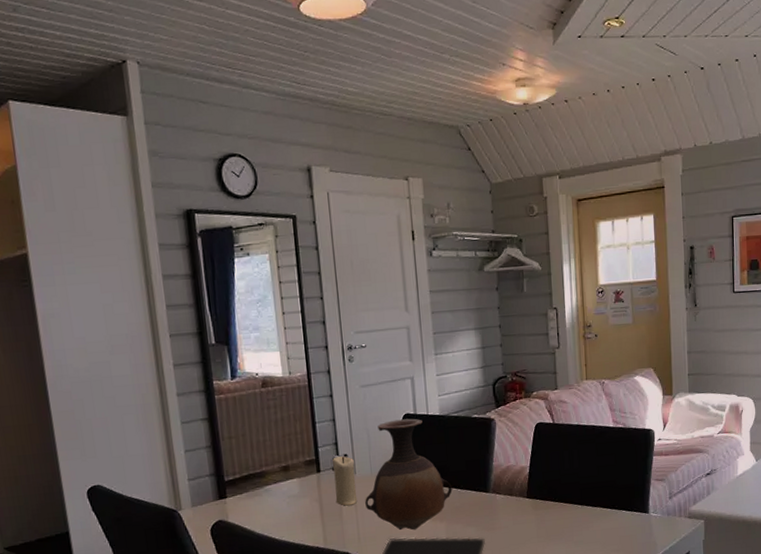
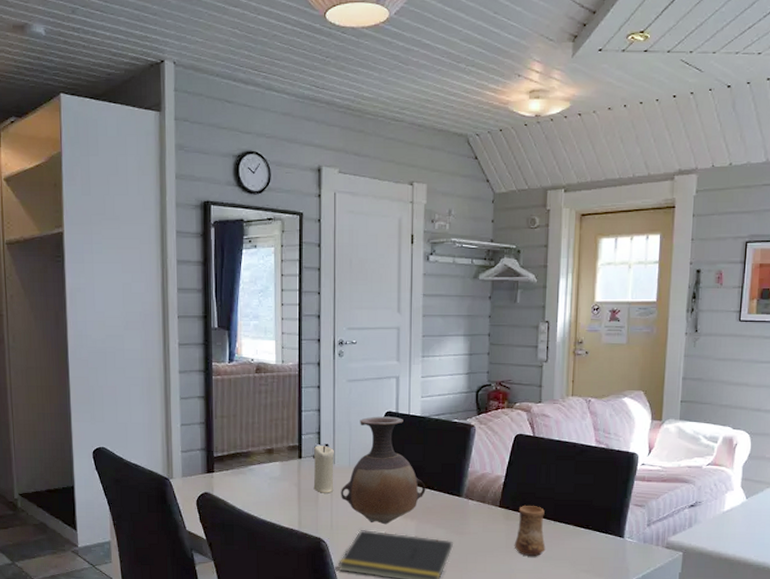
cup: none [545,492,576,544] -> present [514,506,546,557]

